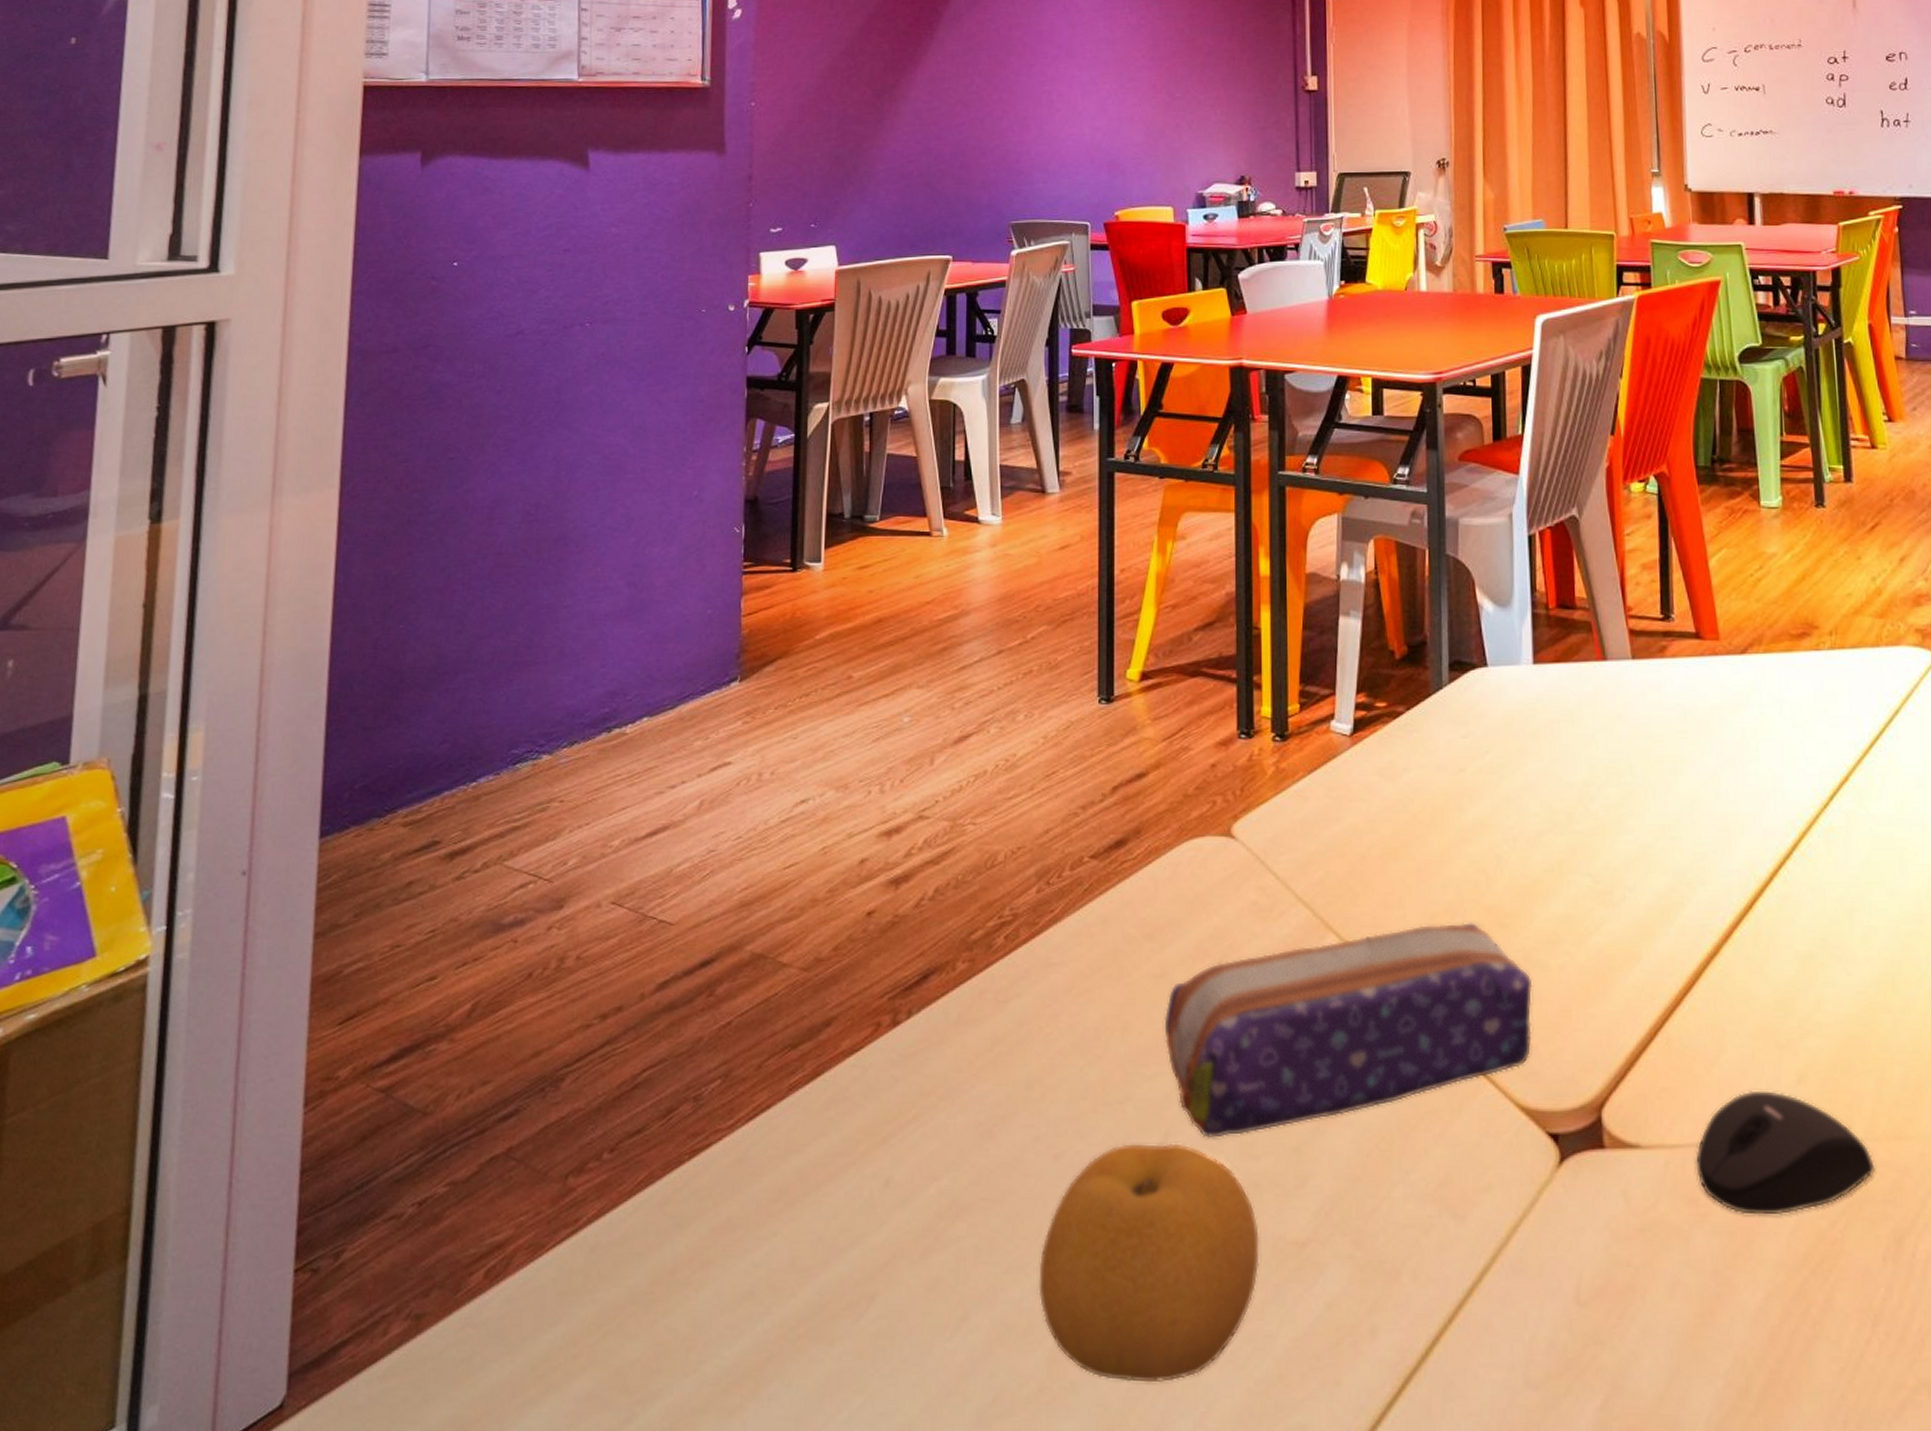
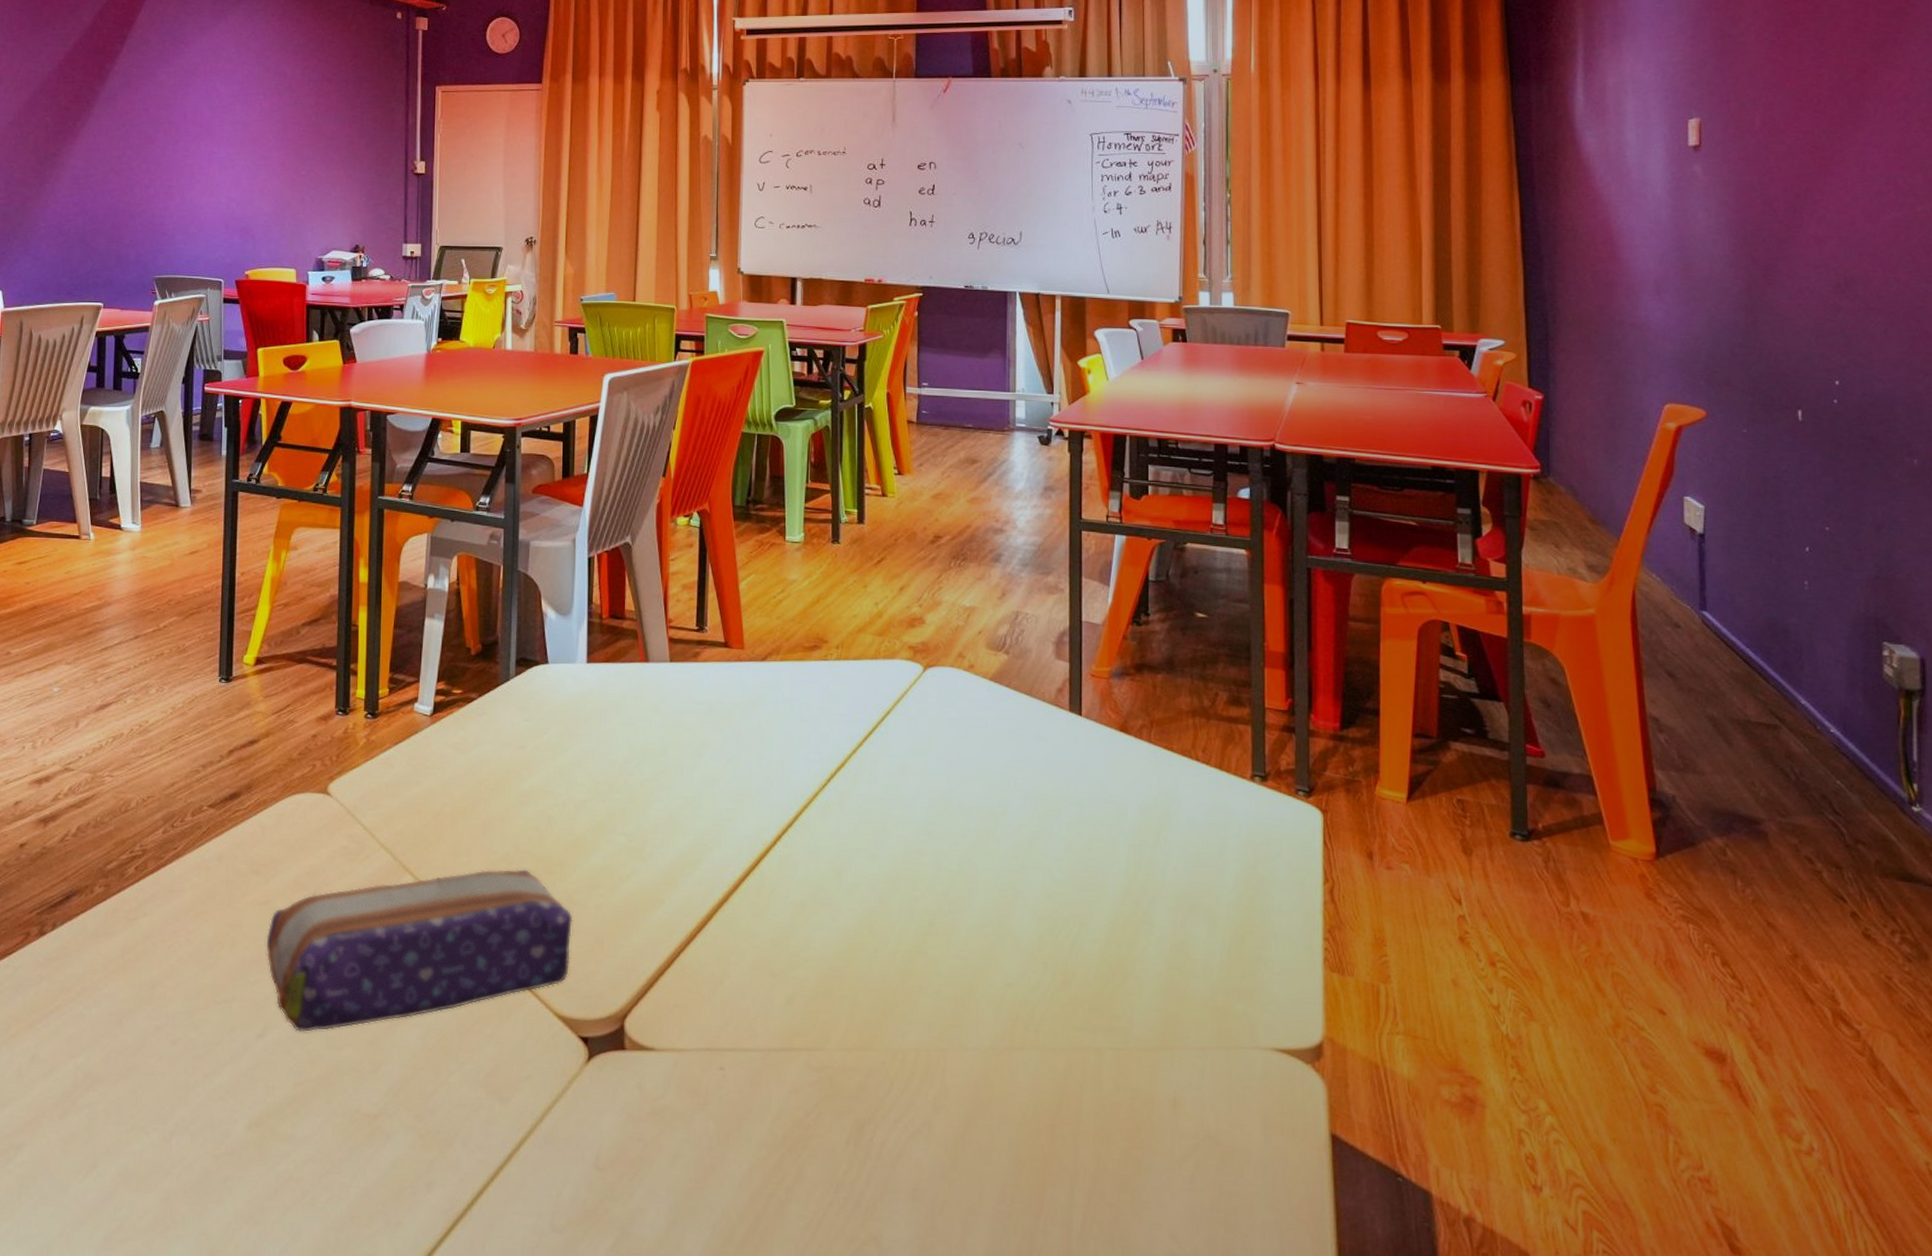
fruit: present [1039,1143,1260,1383] -> none [156,1034,339,1219]
mouse: present [1696,1090,1875,1216] -> none [699,1008,845,1106]

